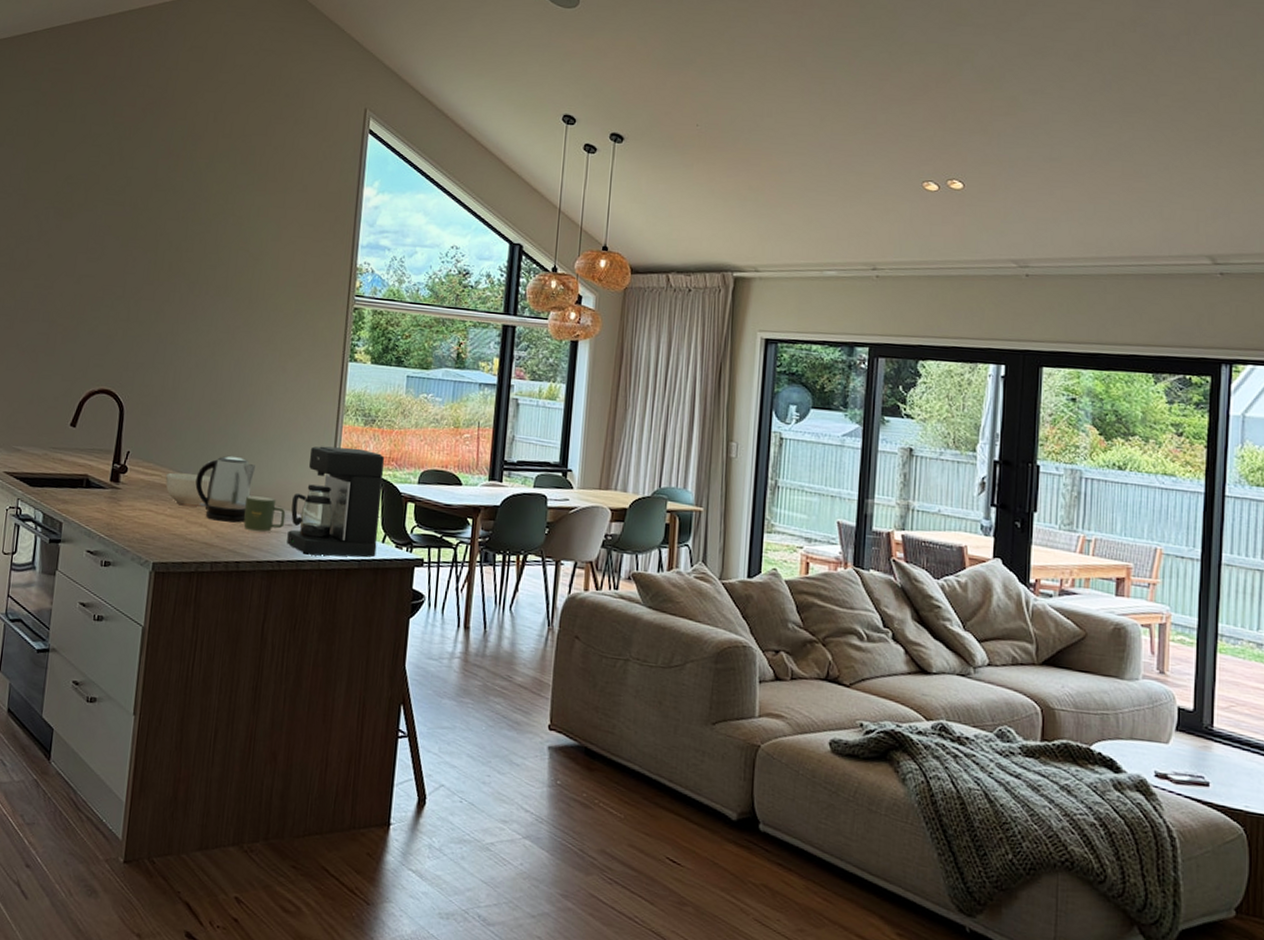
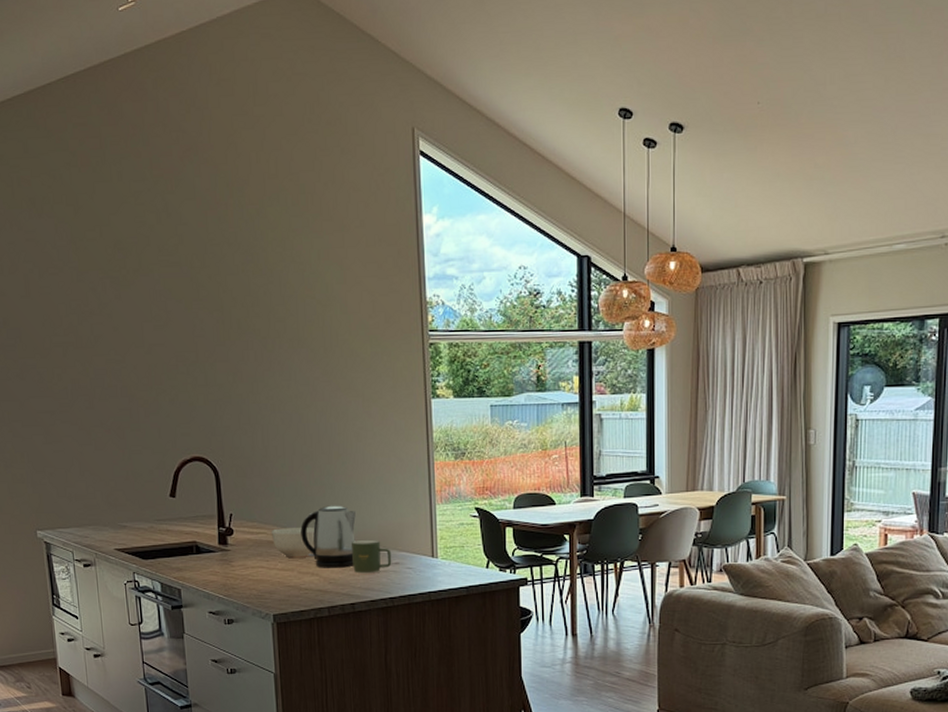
coffee maker: present [287,446,384,558] -> none [396,482,482,588]

